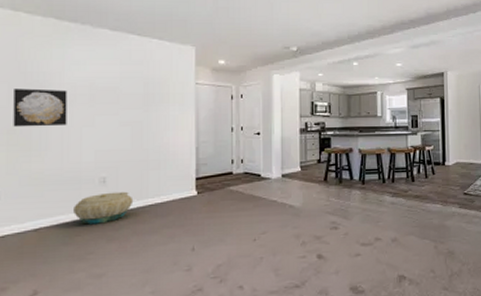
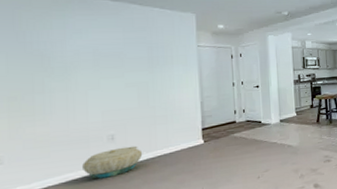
wall art: present [13,88,67,127] -> none [13,57,71,95]

